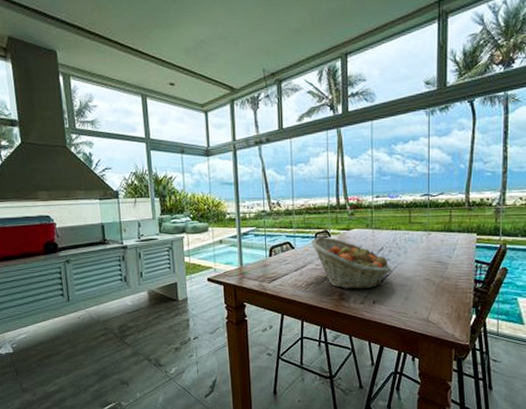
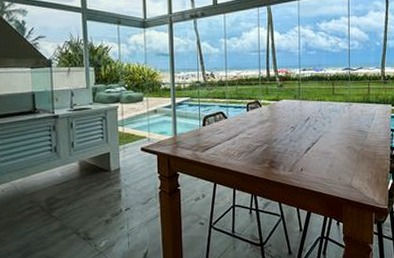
fruit basket: present [311,236,392,290] -> none [243,107,318,158]

